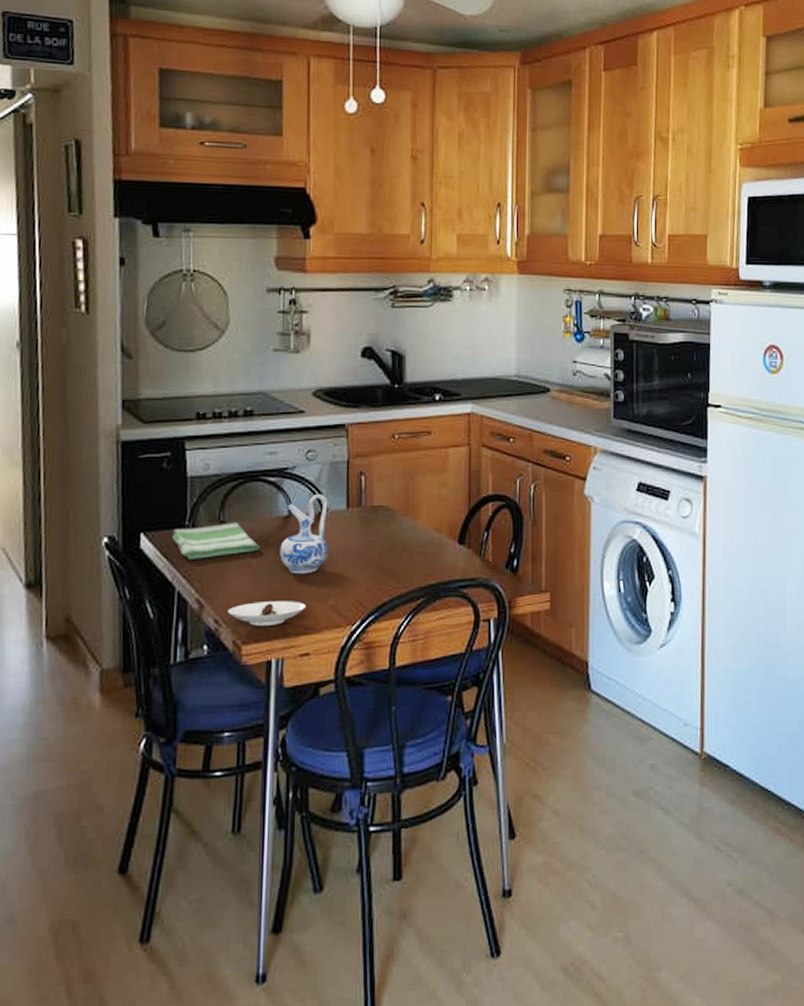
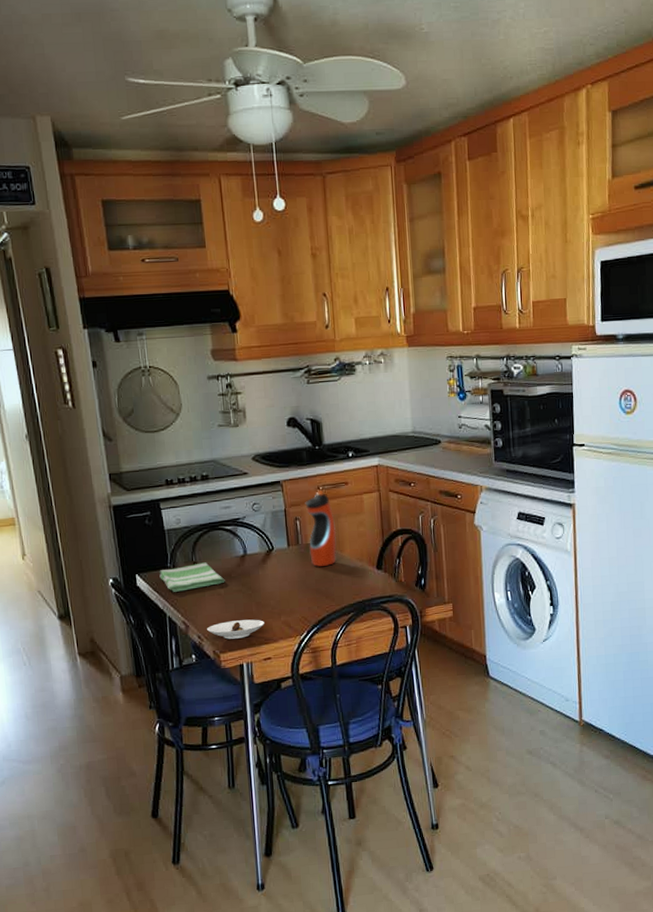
ceramic pitcher: present [280,494,329,575] -> none [240,537,277,599]
water bottle: none [374,439,411,536] -> present [305,490,337,567]

